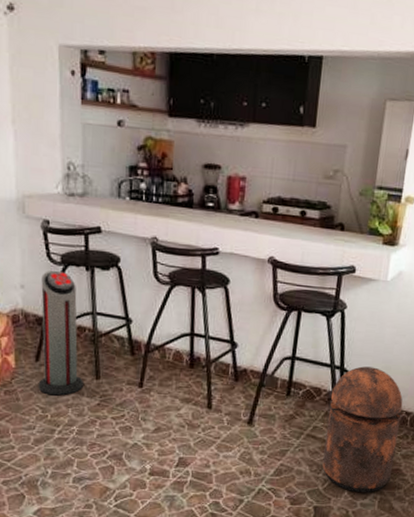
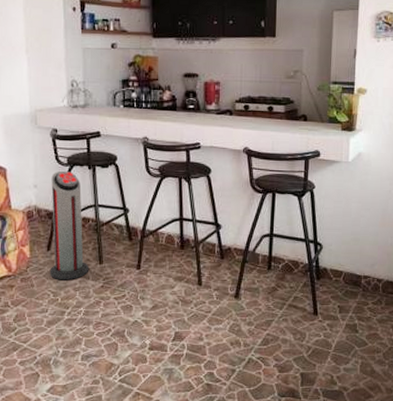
trash can: present [322,366,403,492] -> none [305,239,374,357]

